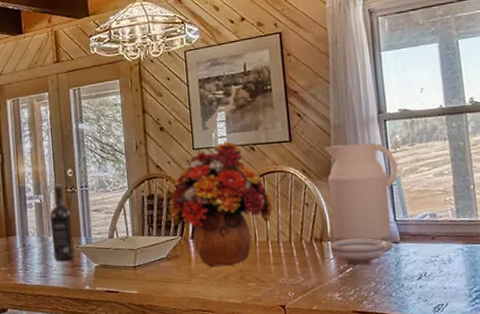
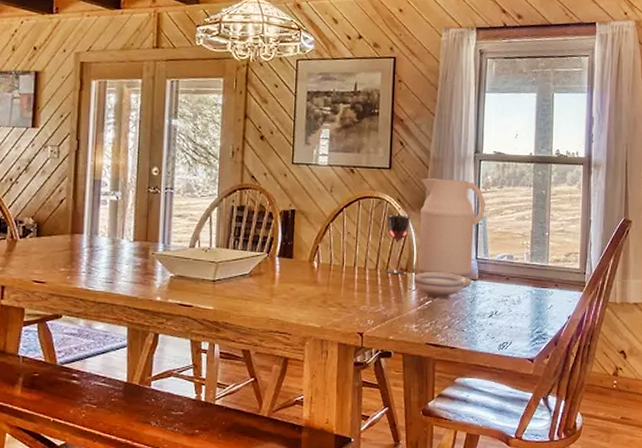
wine bottle: present [49,184,74,261] -> none [124,183,151,267]
flower arrangement: present [168,141,273,267] -> none [257,159,365,288]
wineglass: none [293,185,322,245] -> present [385,215,410,274]

